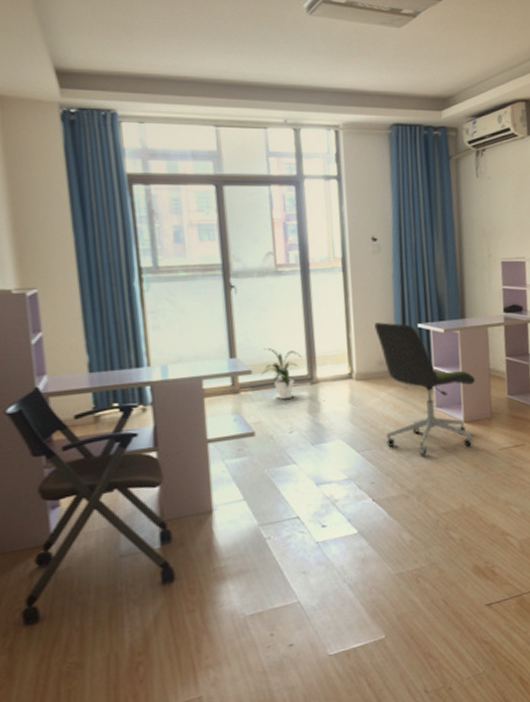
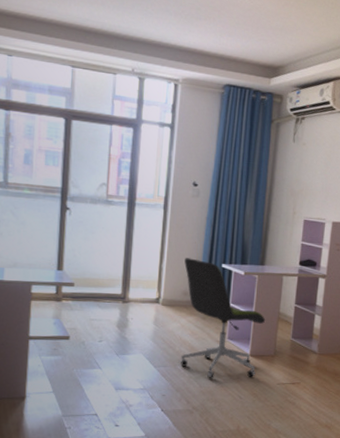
house plant: present [261,348,302,400] -> none [81,266,118,313]

